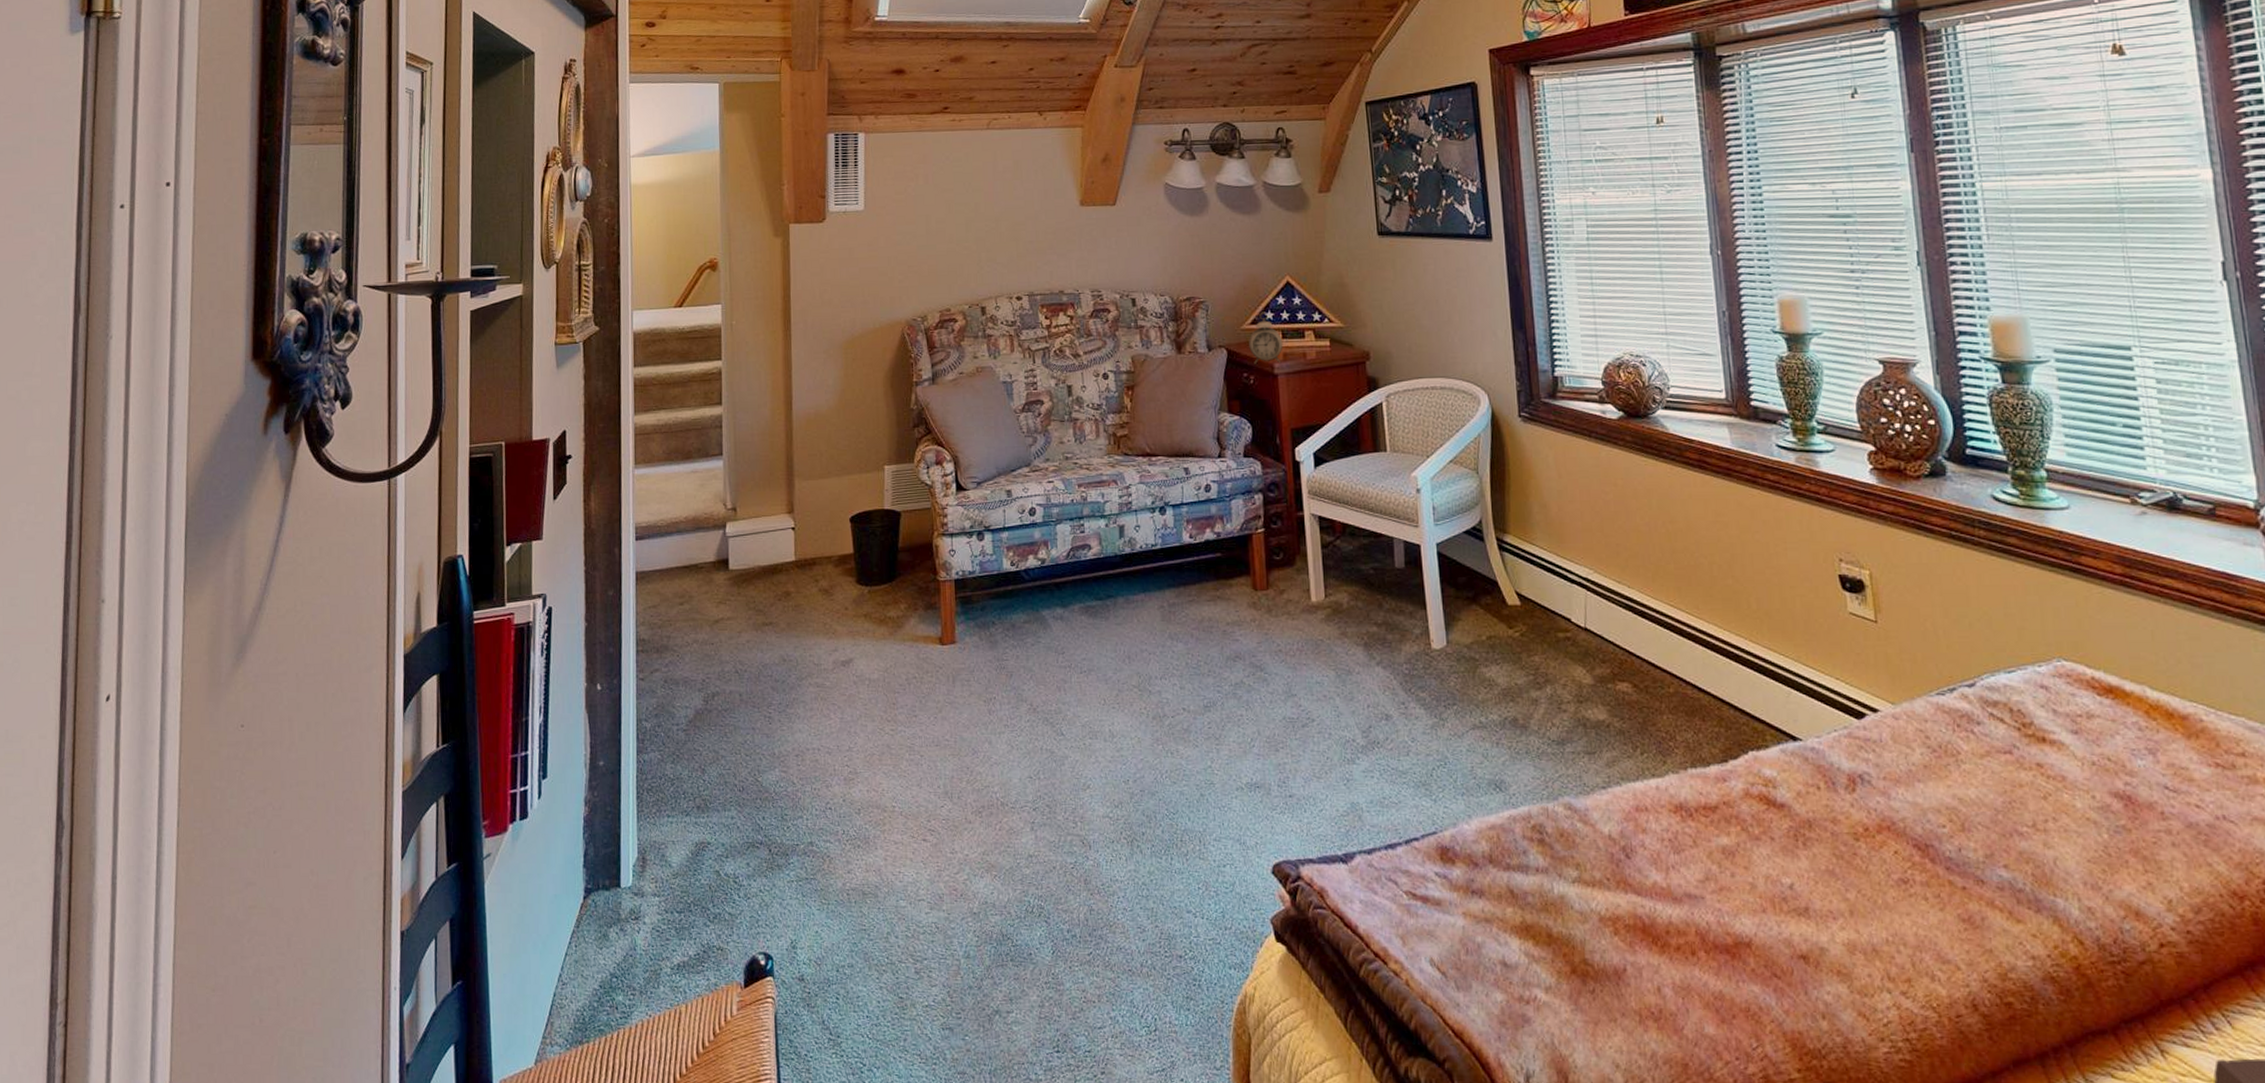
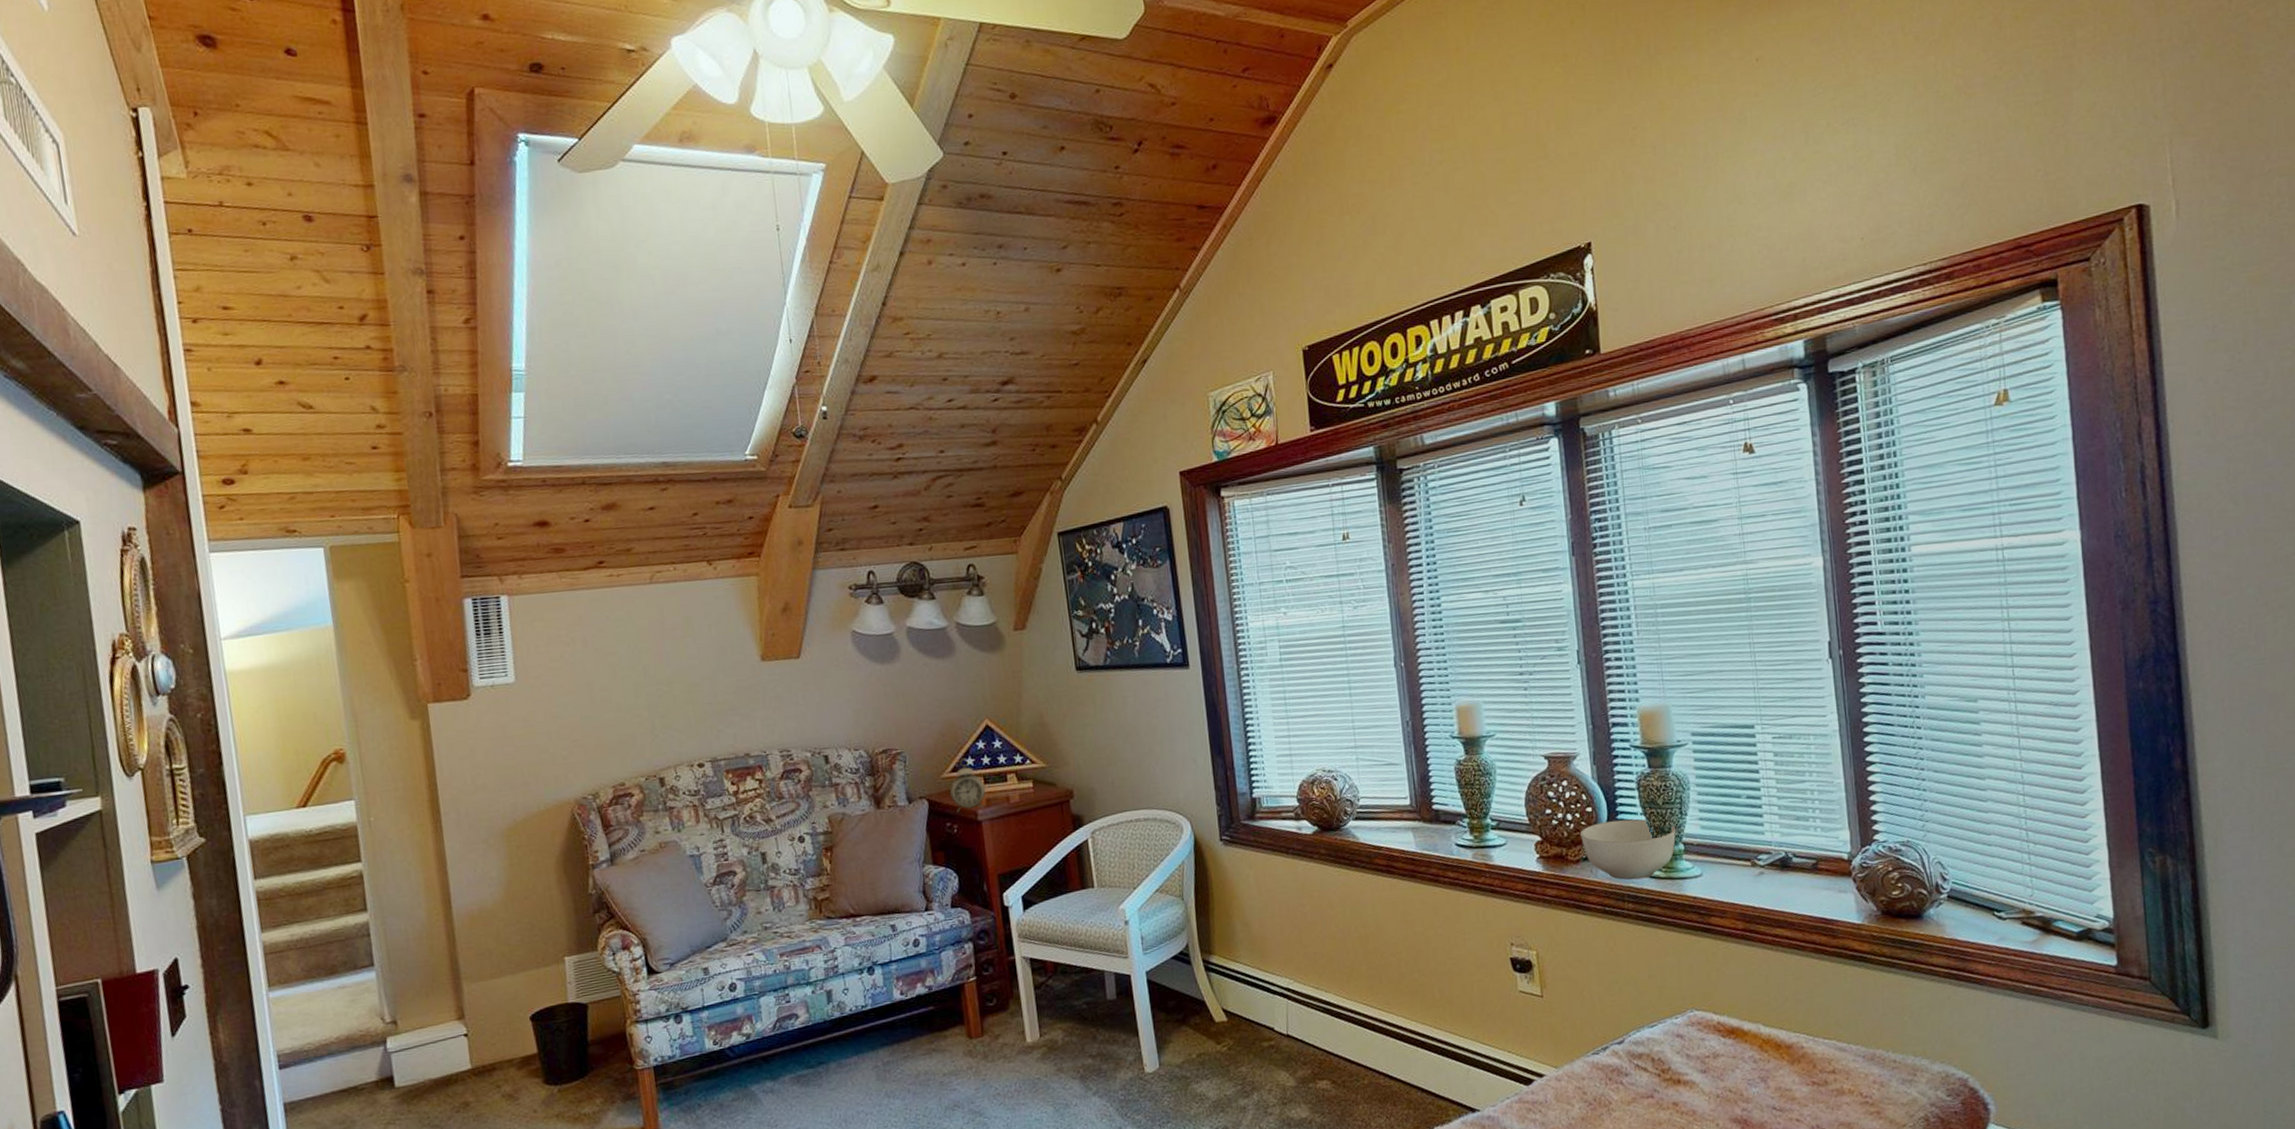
bowl: none [1920,436,2036,505] -> present [1579,819,1676,881]

